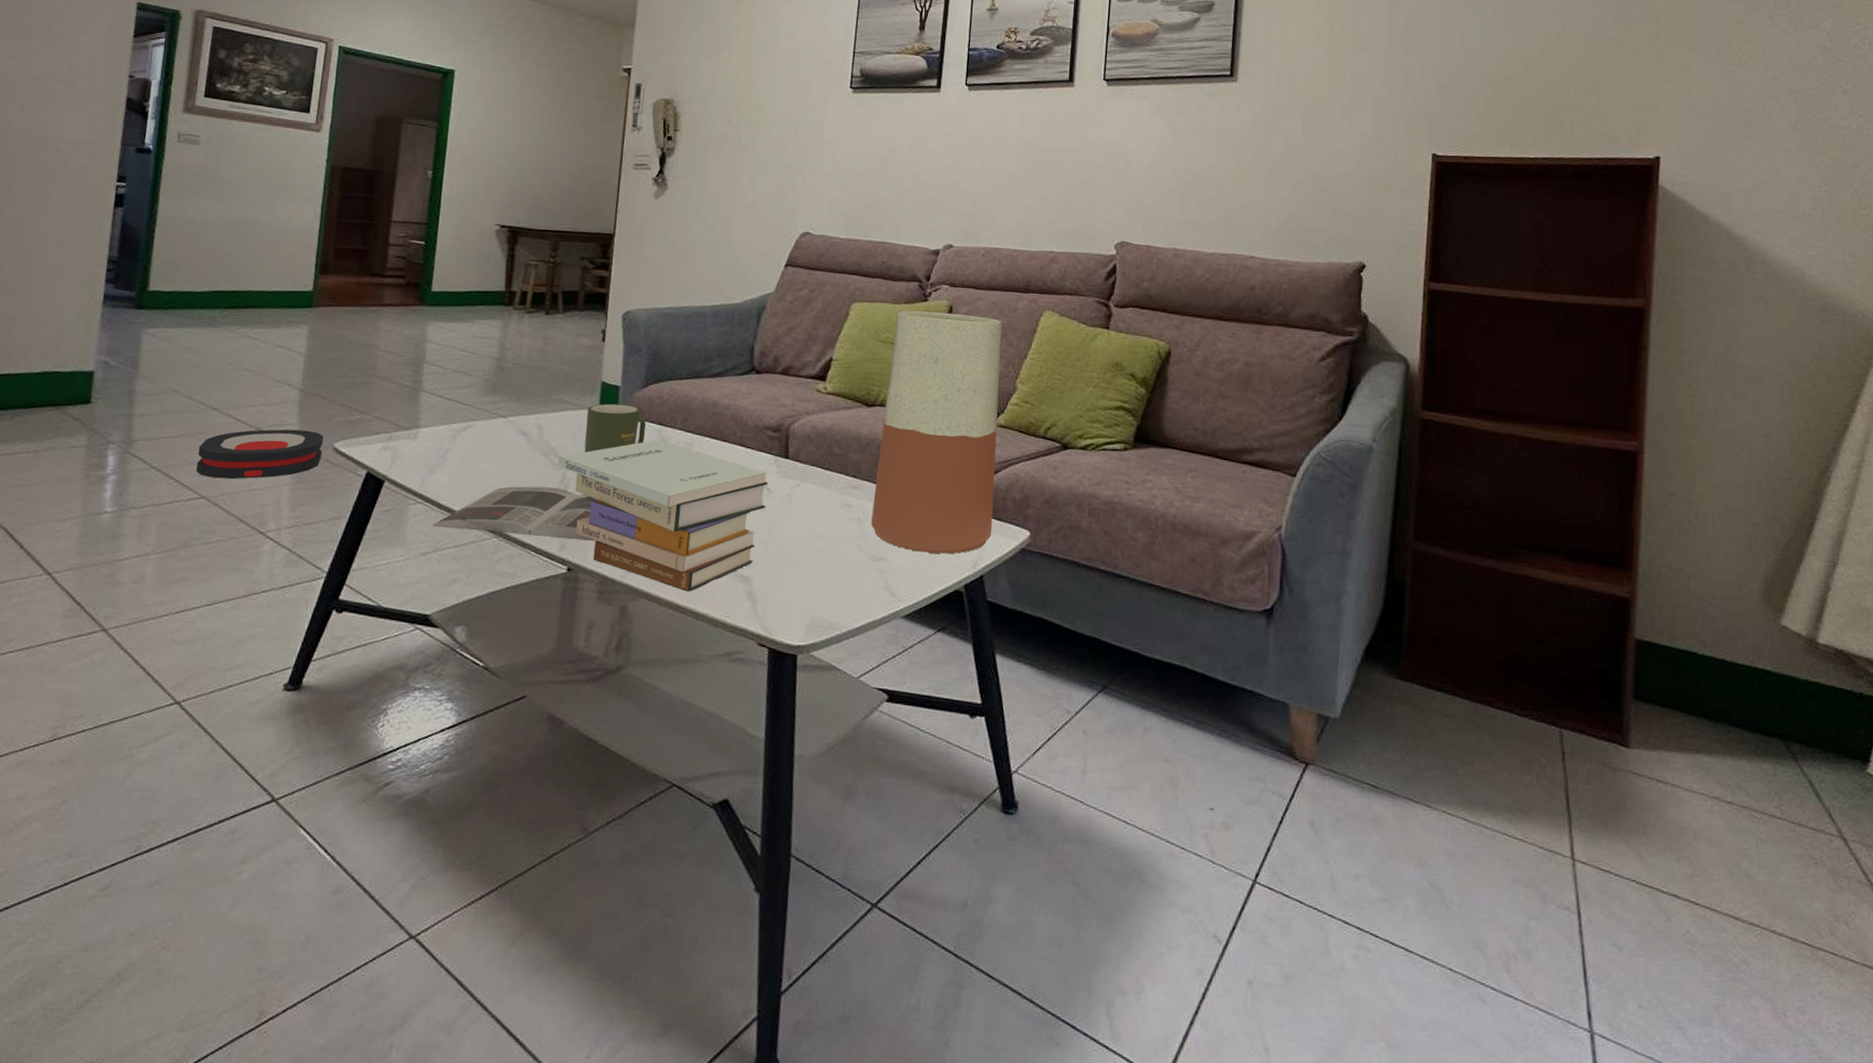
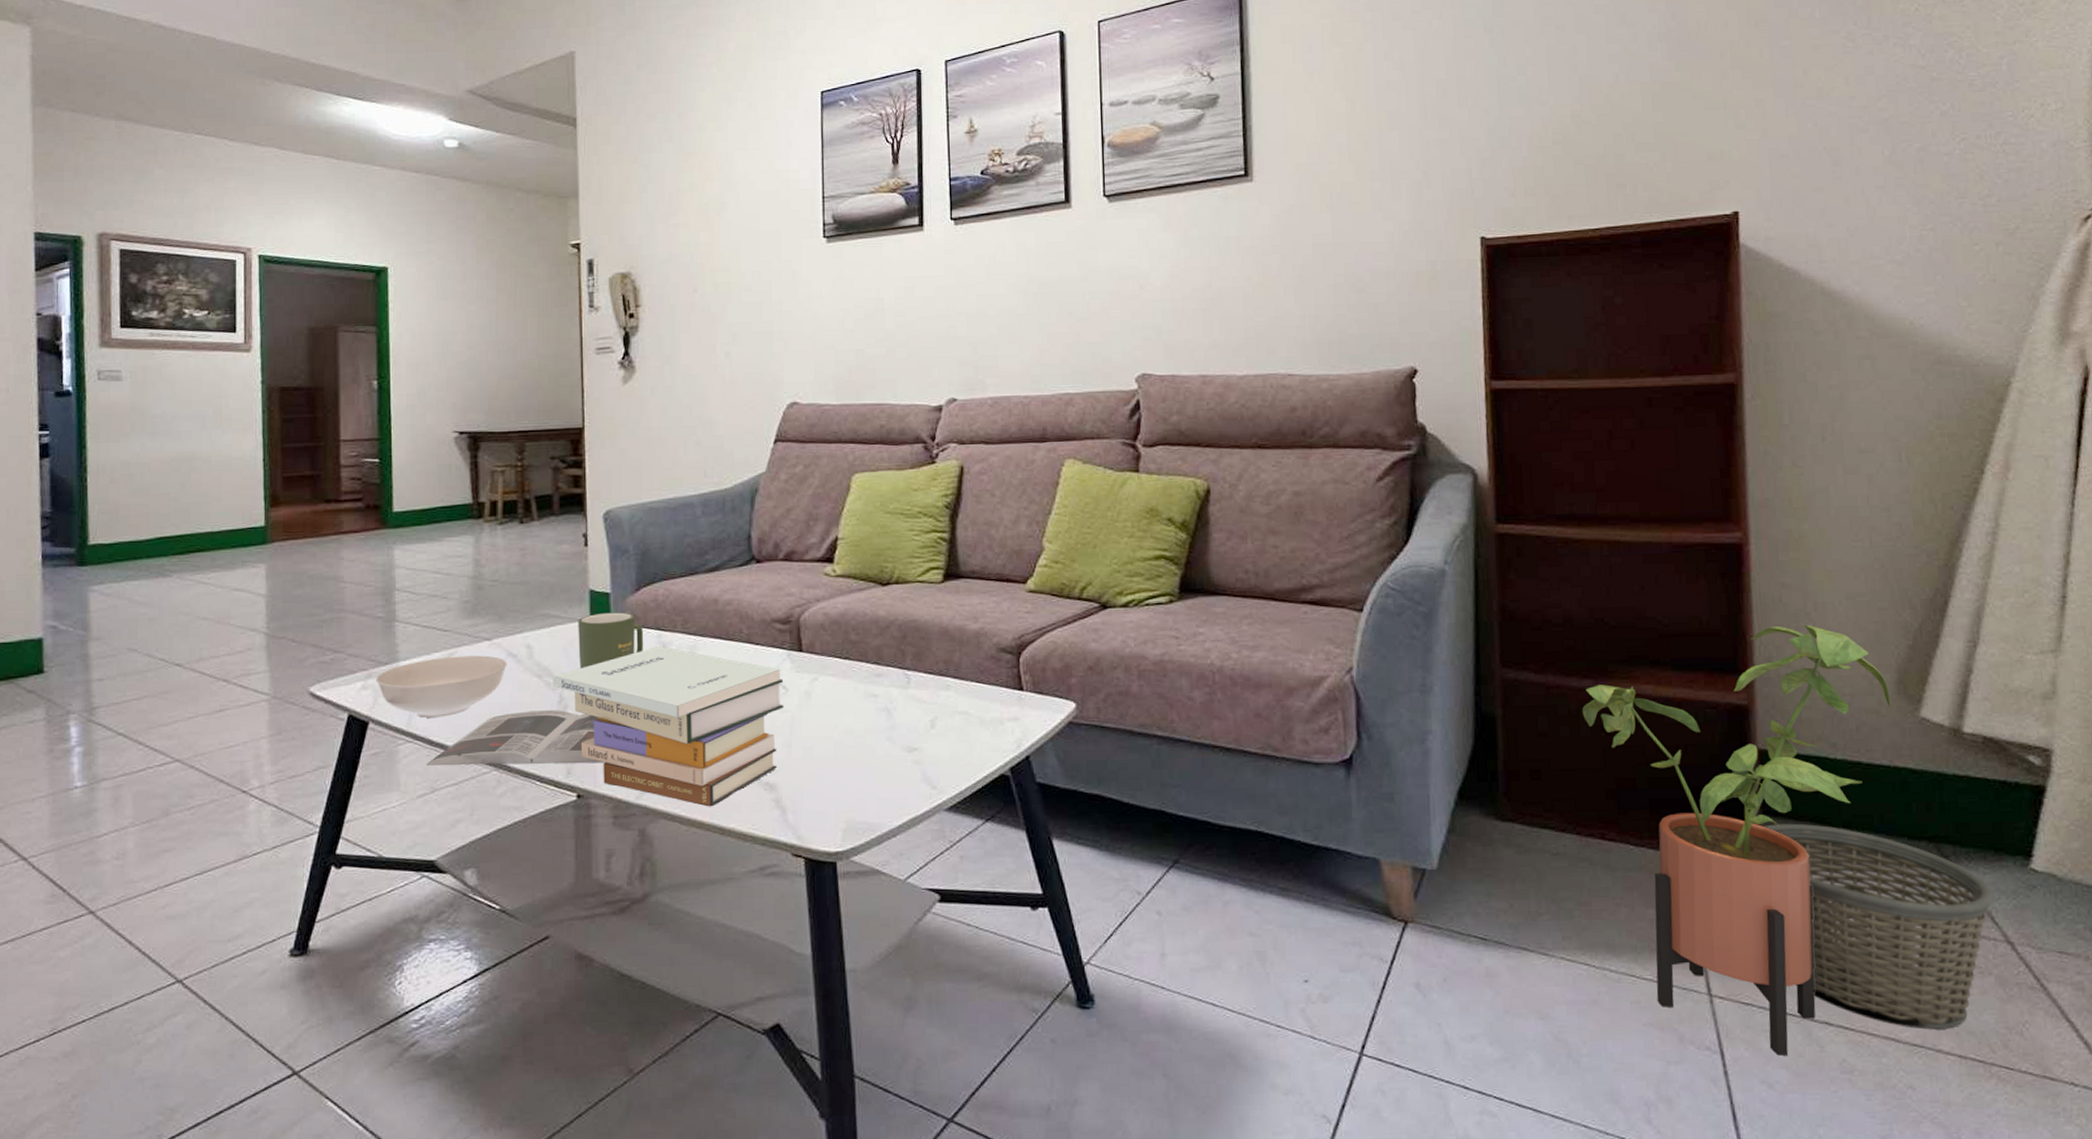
robot vacuum: present [196,429,324,480] -> none [165,677,298,739]
bowl: none [396,428,518,484] -> present [376,655,507,718]
vase: present [871,310,1002,554] -> none [900,473,1034,737]
house plant: none [1483,529,1756,922] -> present [1583,624,1891,1056]
basket: none [1634,708,1833,912] -> present [1763,823,1994,1030]

